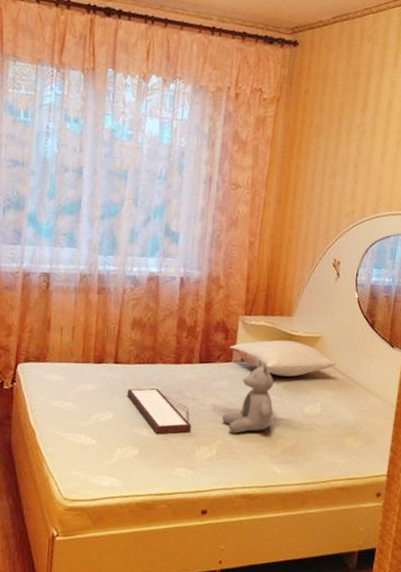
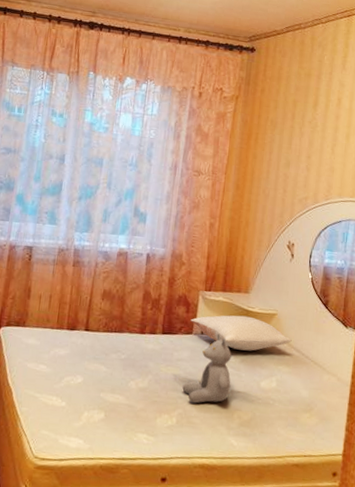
tray: present [126,388,191,434] -> none [95,355,153,401]

